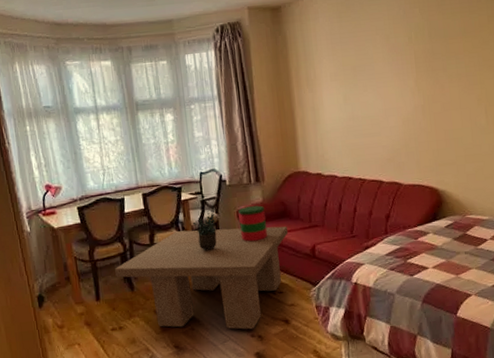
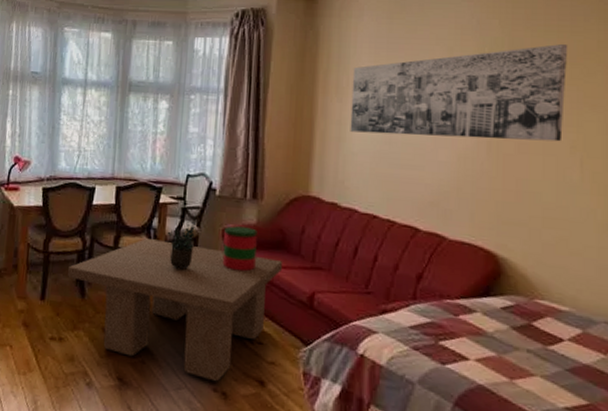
wall art: none [317,22,472,115] -> present [350,44,568,142]

